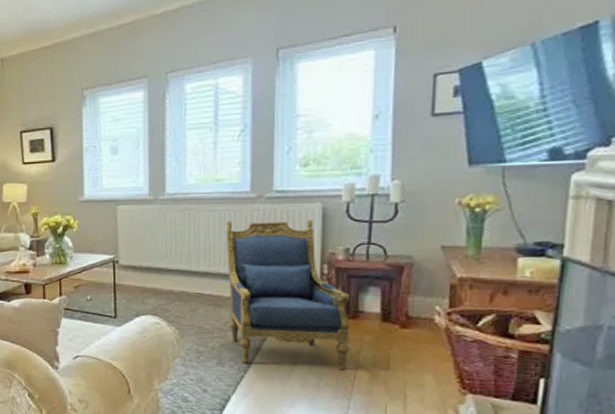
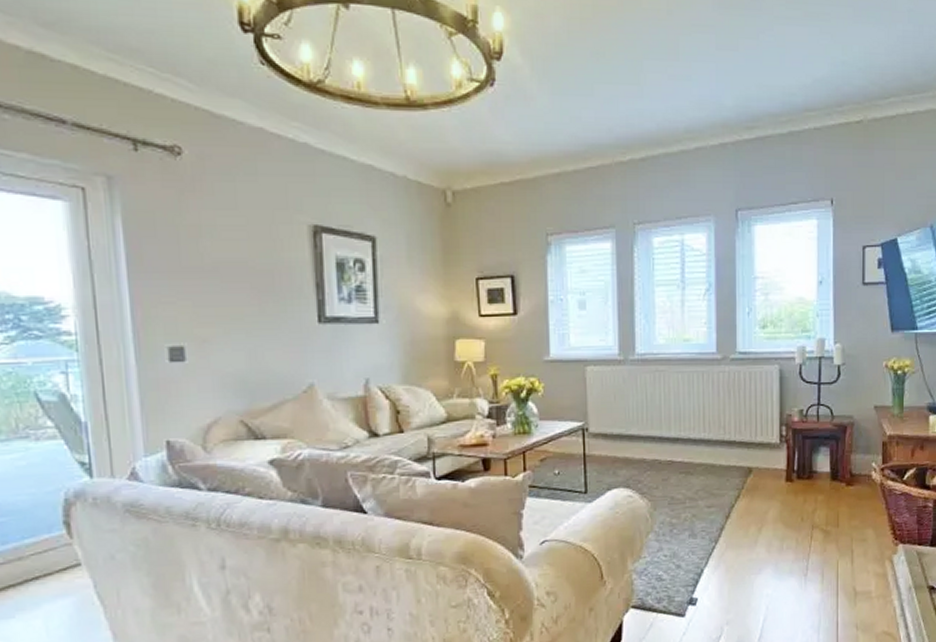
armchair: present [225,218,351,370] -> none [694,380,807,534]

